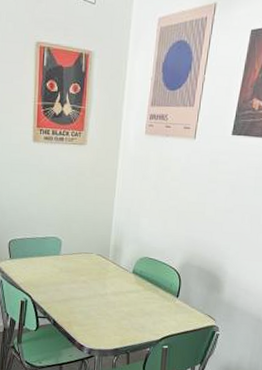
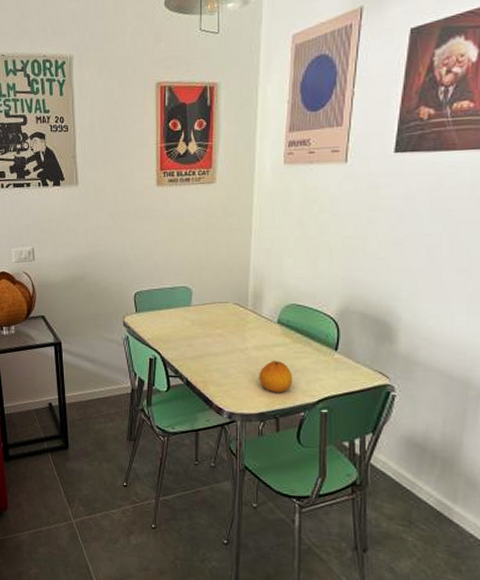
fruit: none [115,304,143,332] -> present [259,360,293,393]

